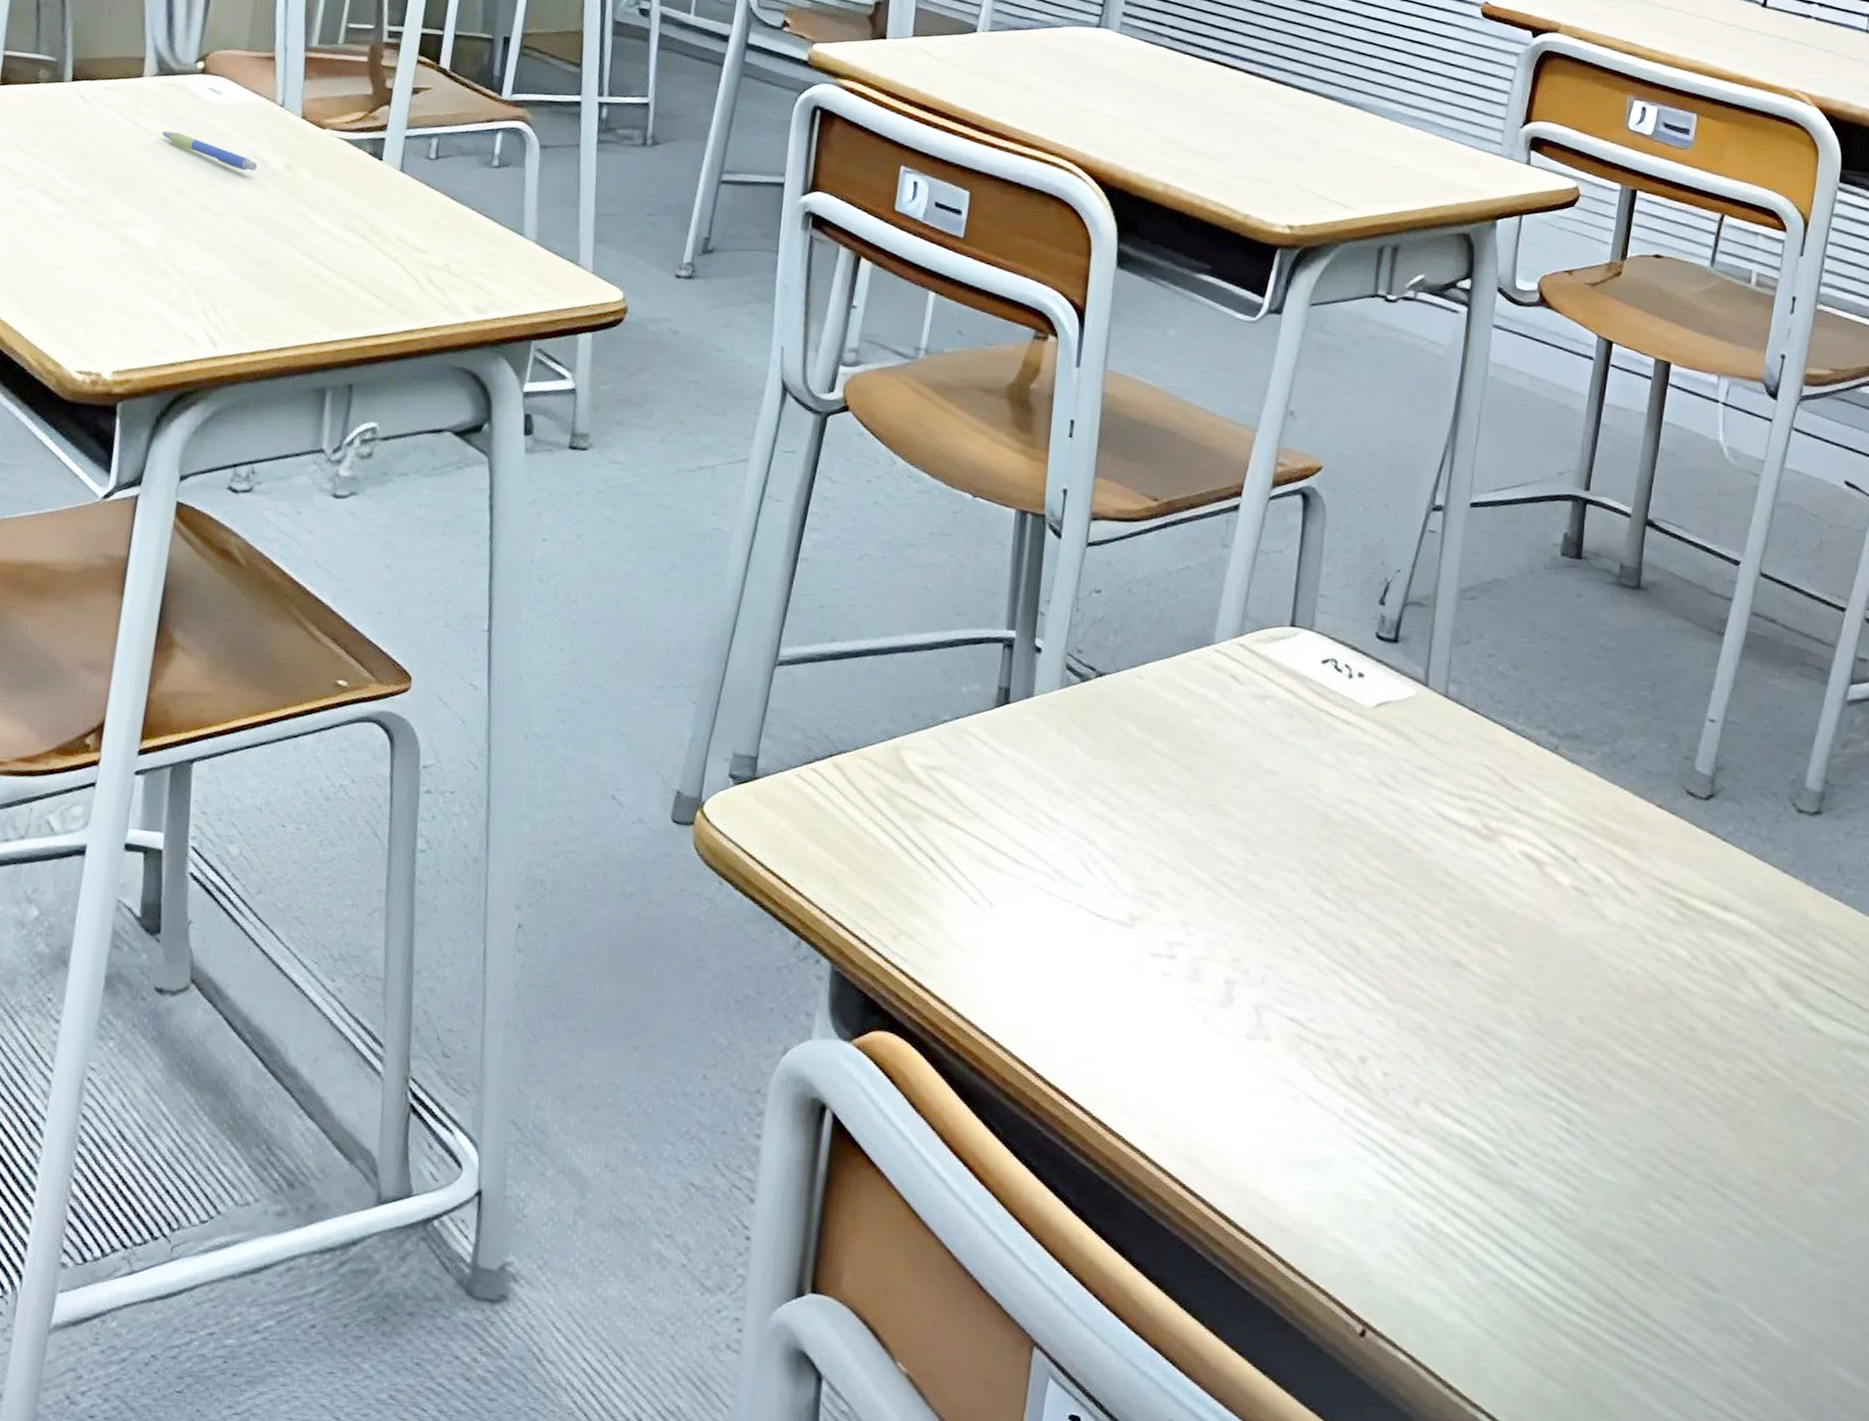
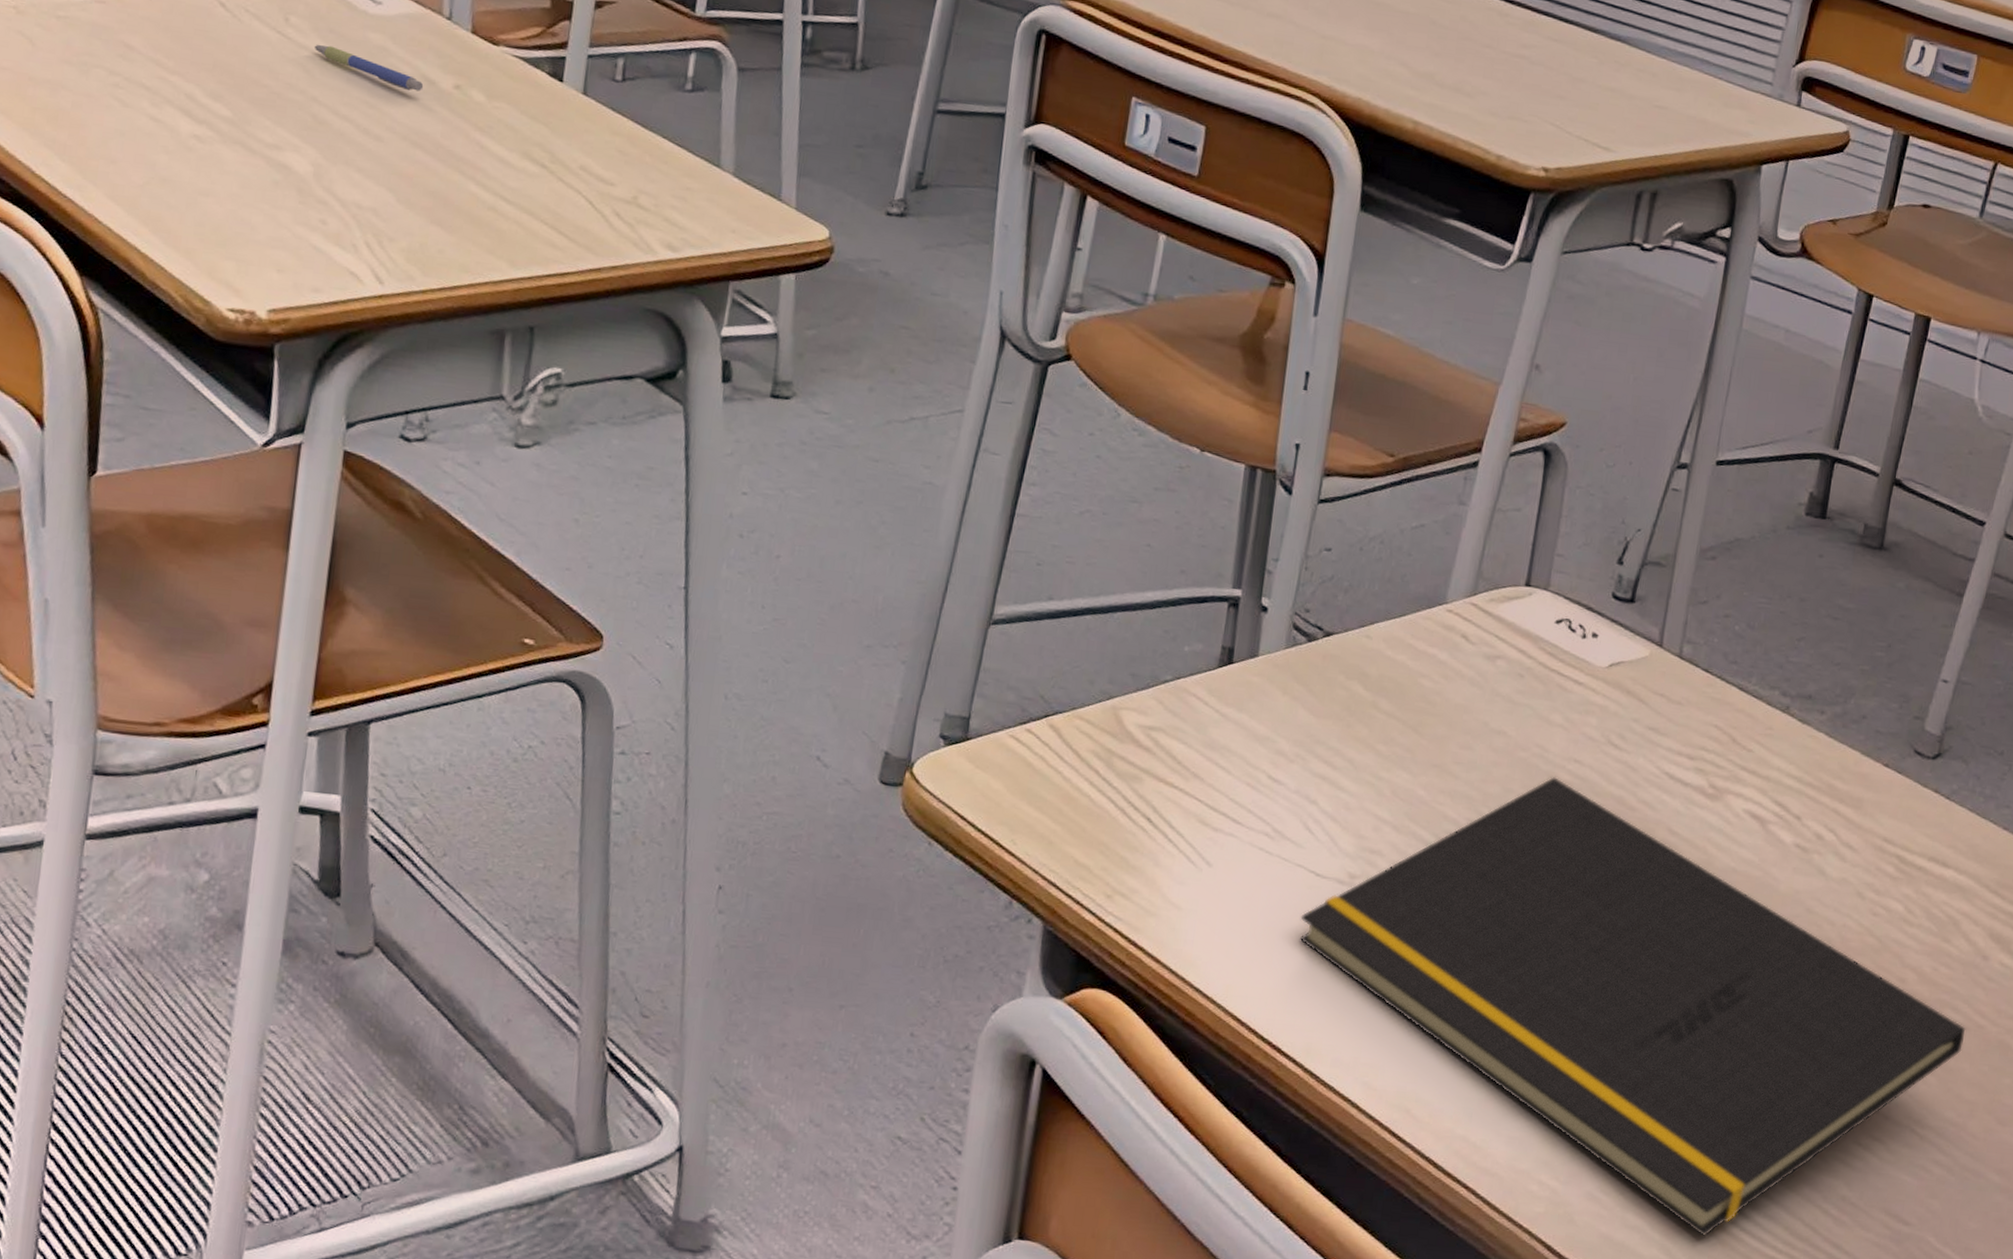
notepad: none [1082,817,1761,1300] -> present [1299,777,1966,1236]

